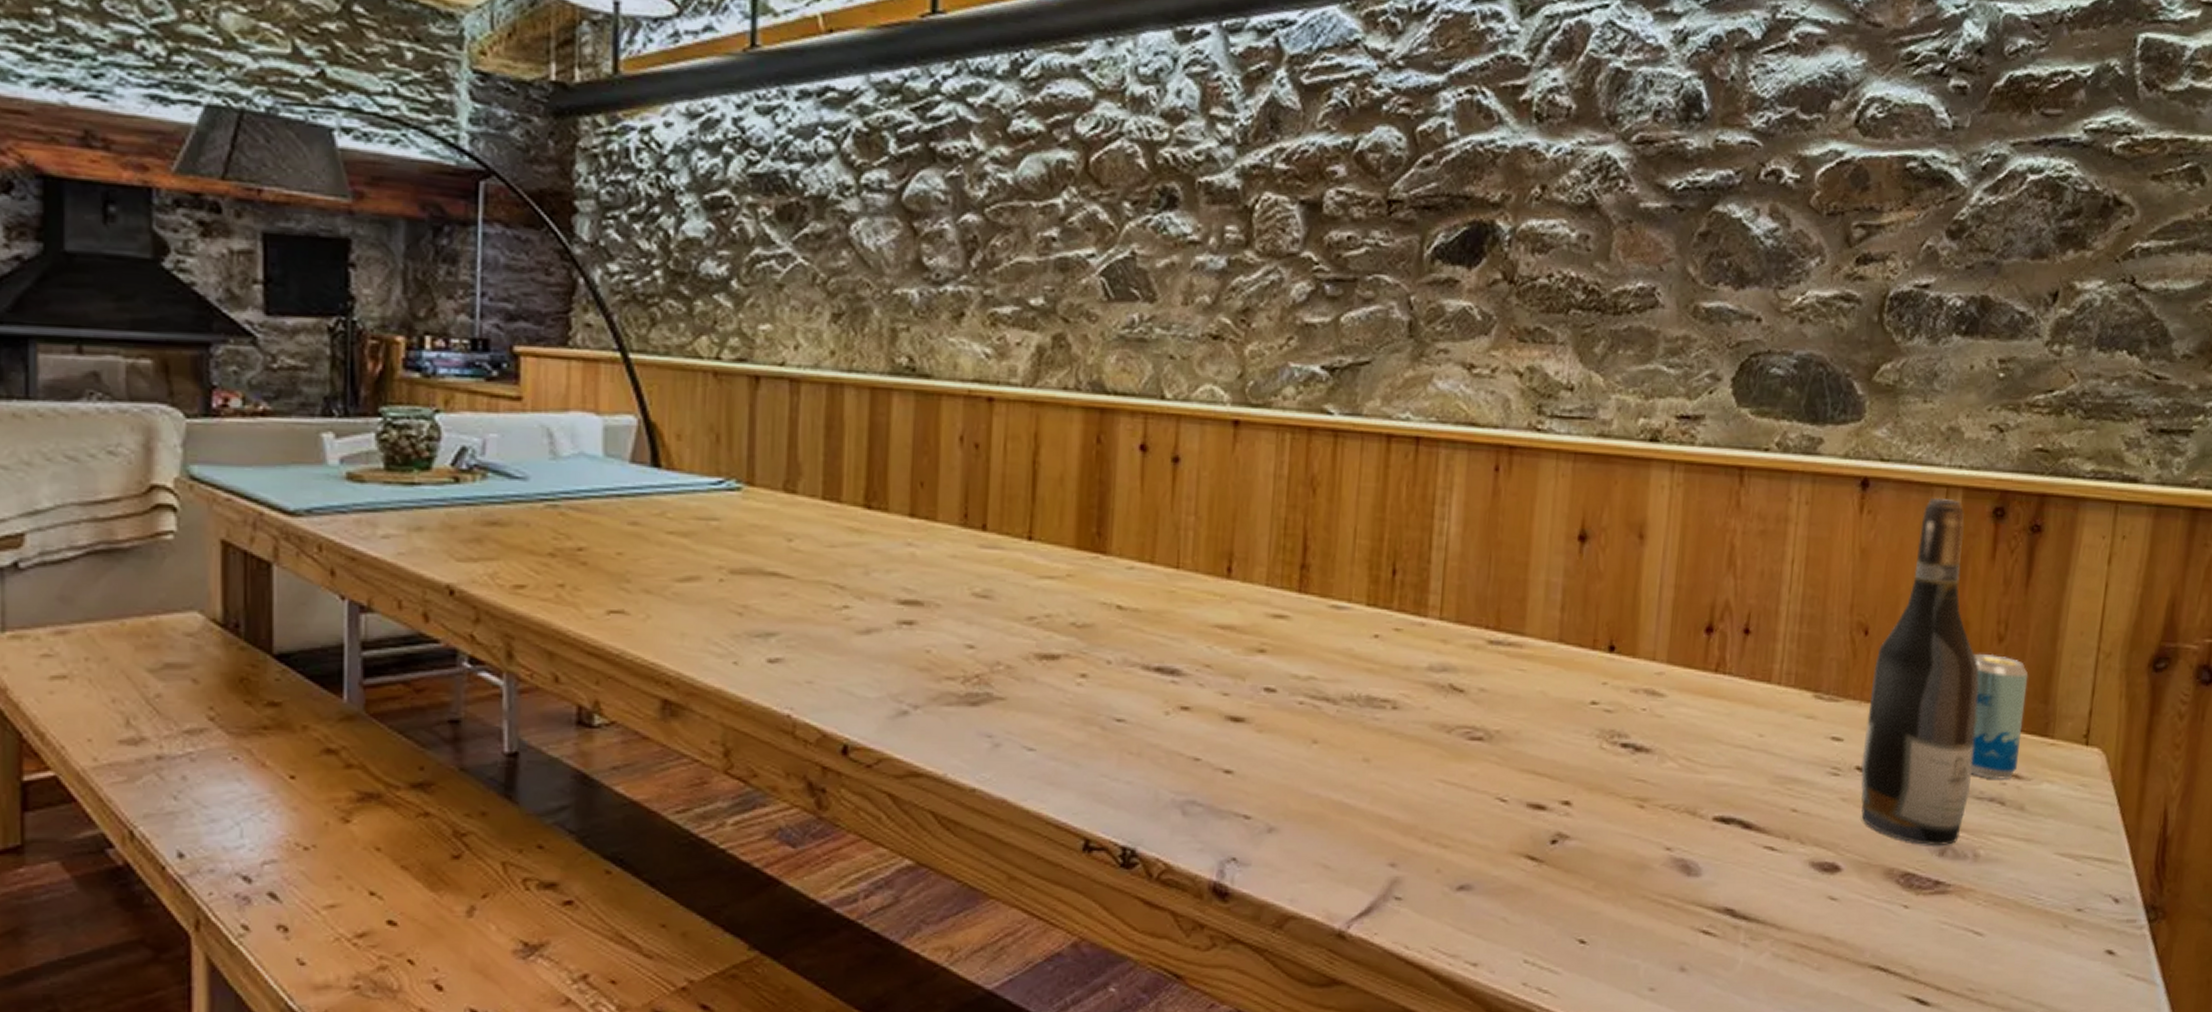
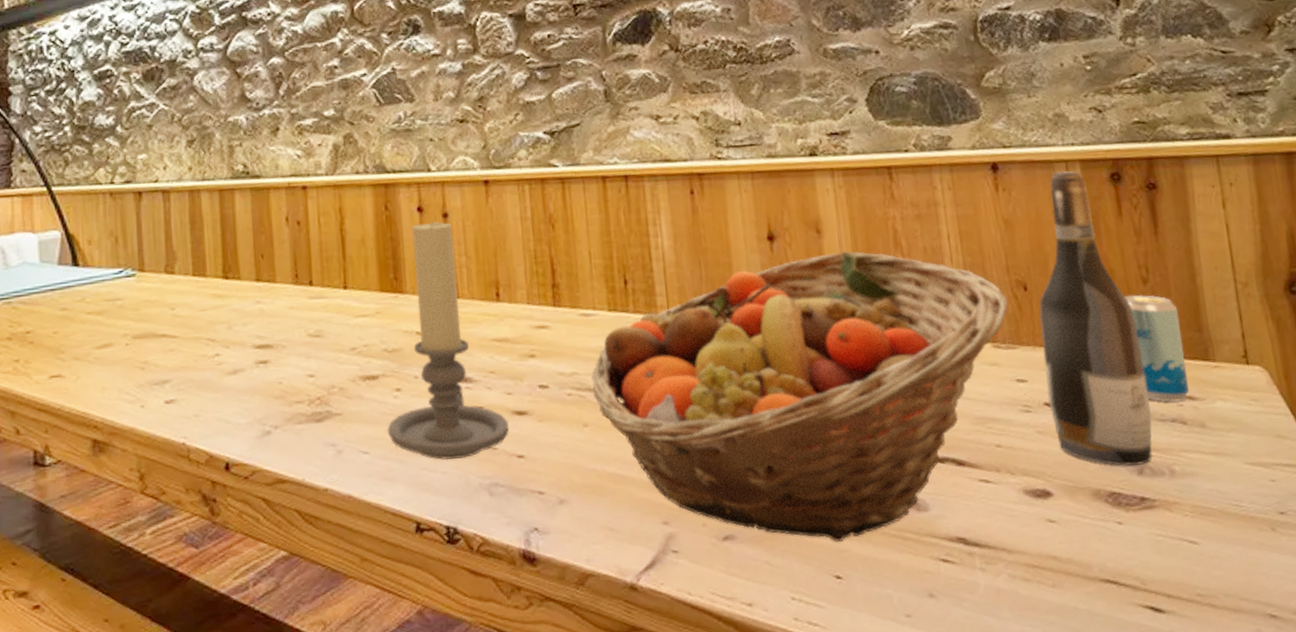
candle holder: none [1062,463,1220,768] -> present [387,220,510,461]
fruit basket: none [1331,564,1844,902] -> present [592,251,1009,542]

